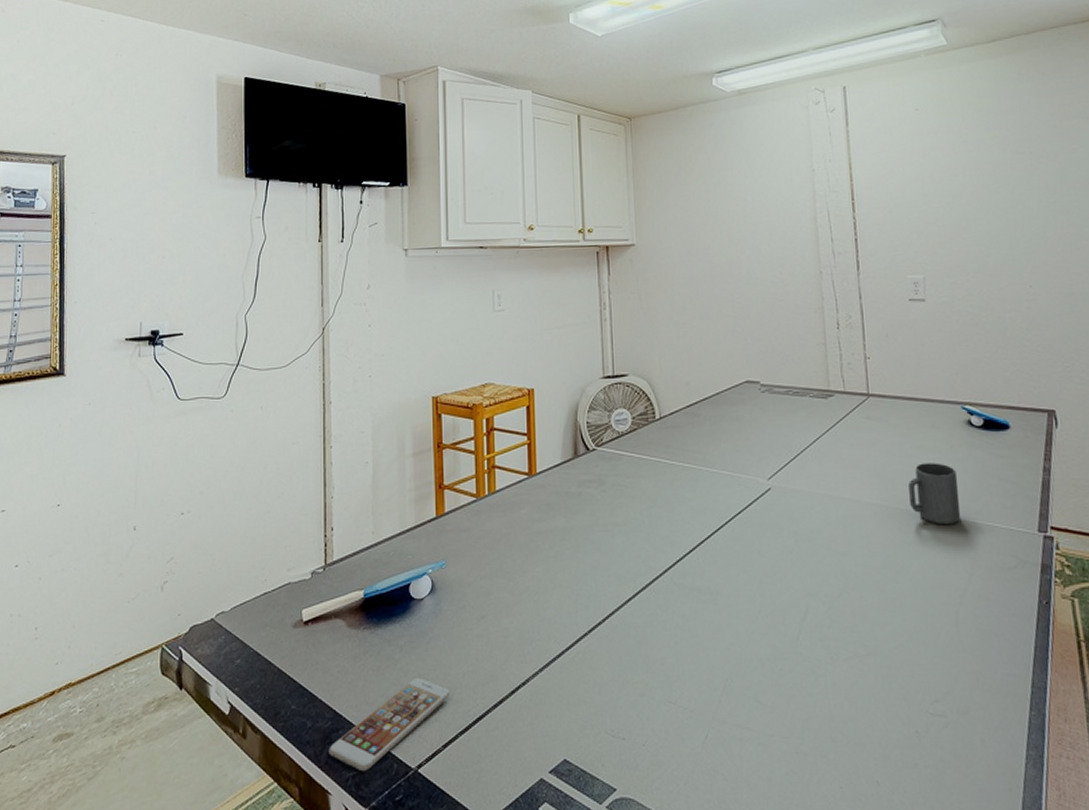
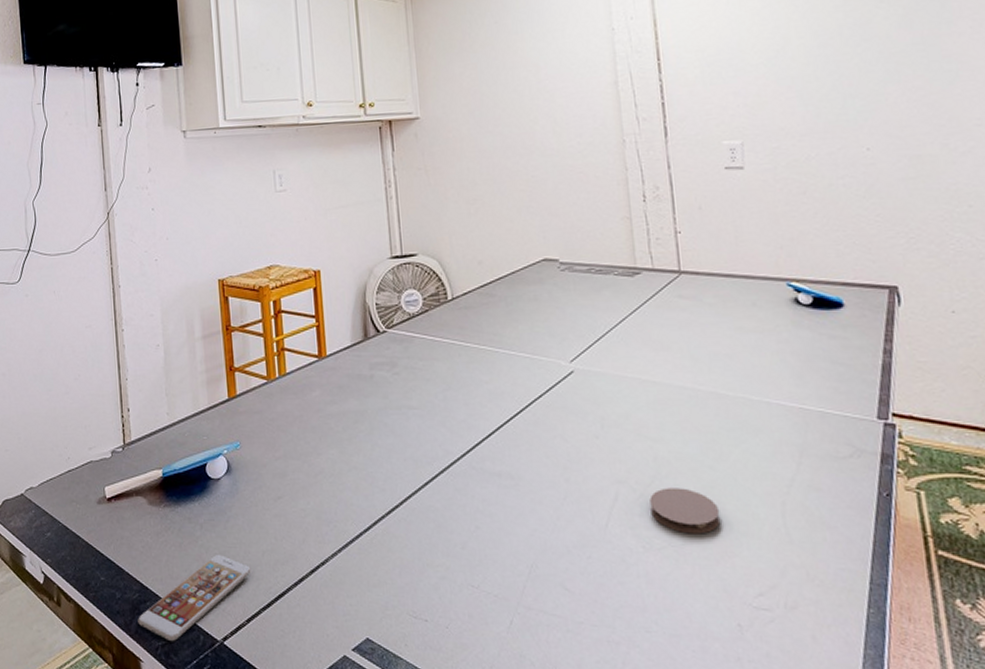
coaster: none [838,599,902,644] -> present [649,488,721,534]
mug: present [908,463,961,524] -> none [727,344,788,409]

